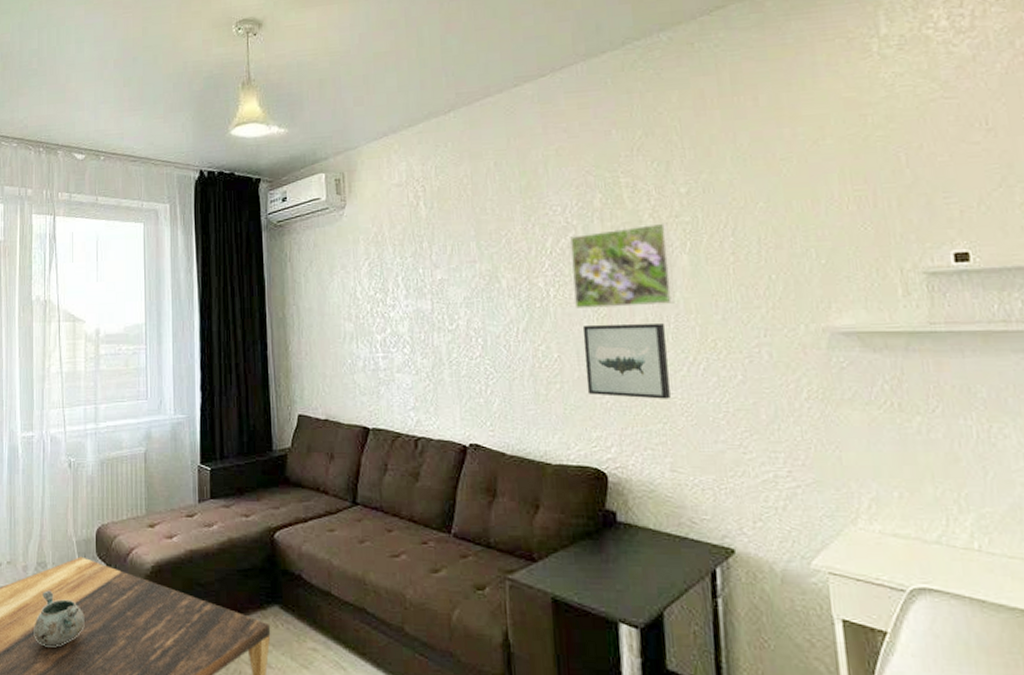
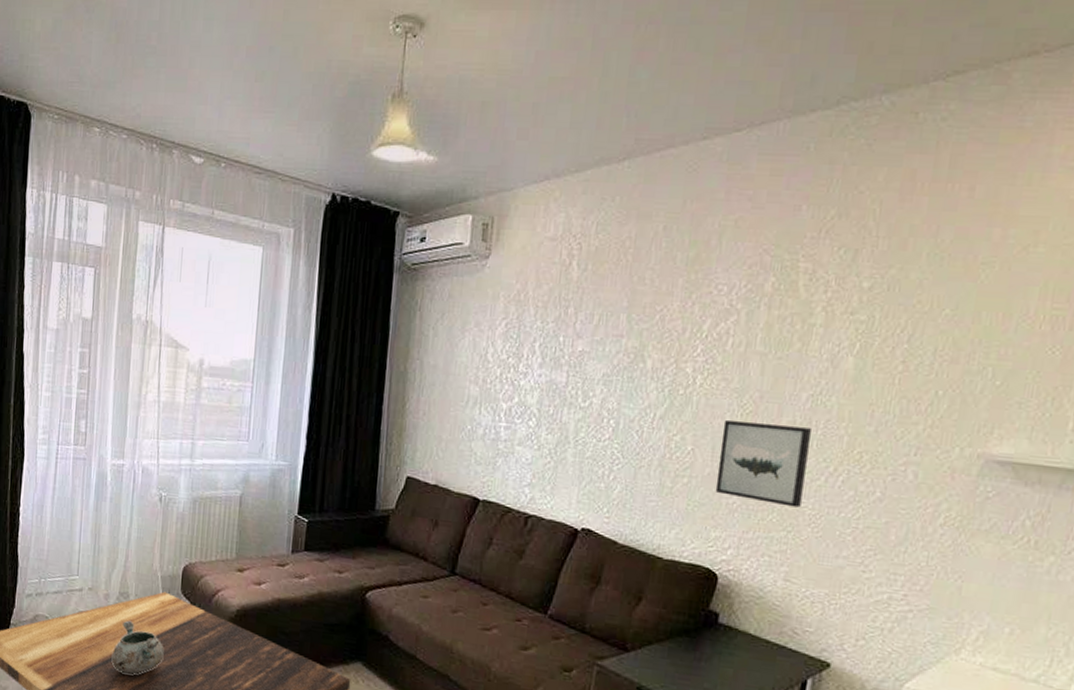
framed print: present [570,222,675,308] -> none [719,318,841,409]

